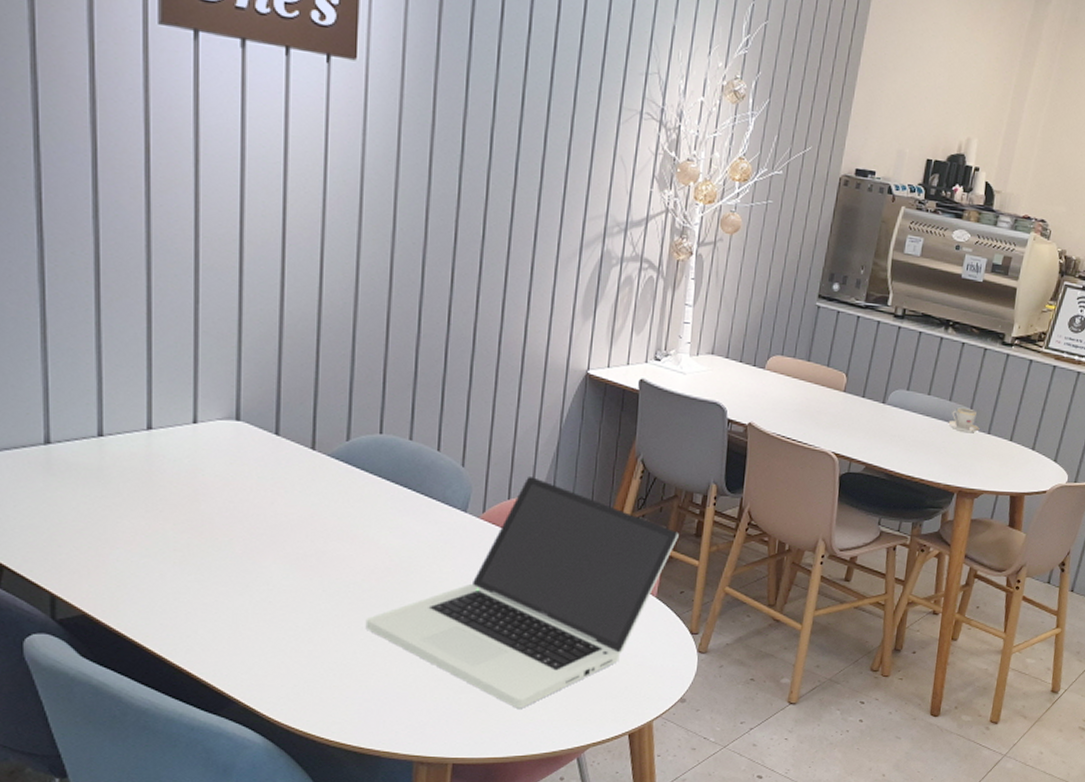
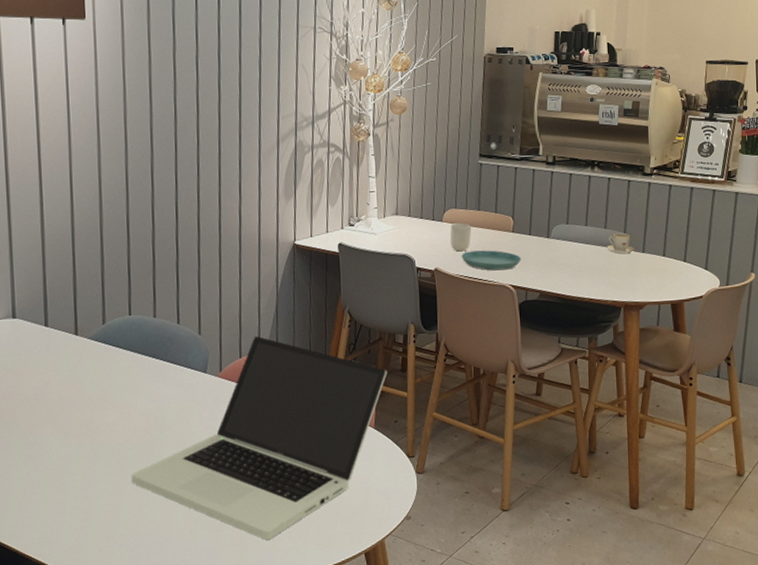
cup: none [770,373,797,407] -> present [449,223,471,252]
saucer: none [781,407,850,435] -> present [461,250,521,271]

